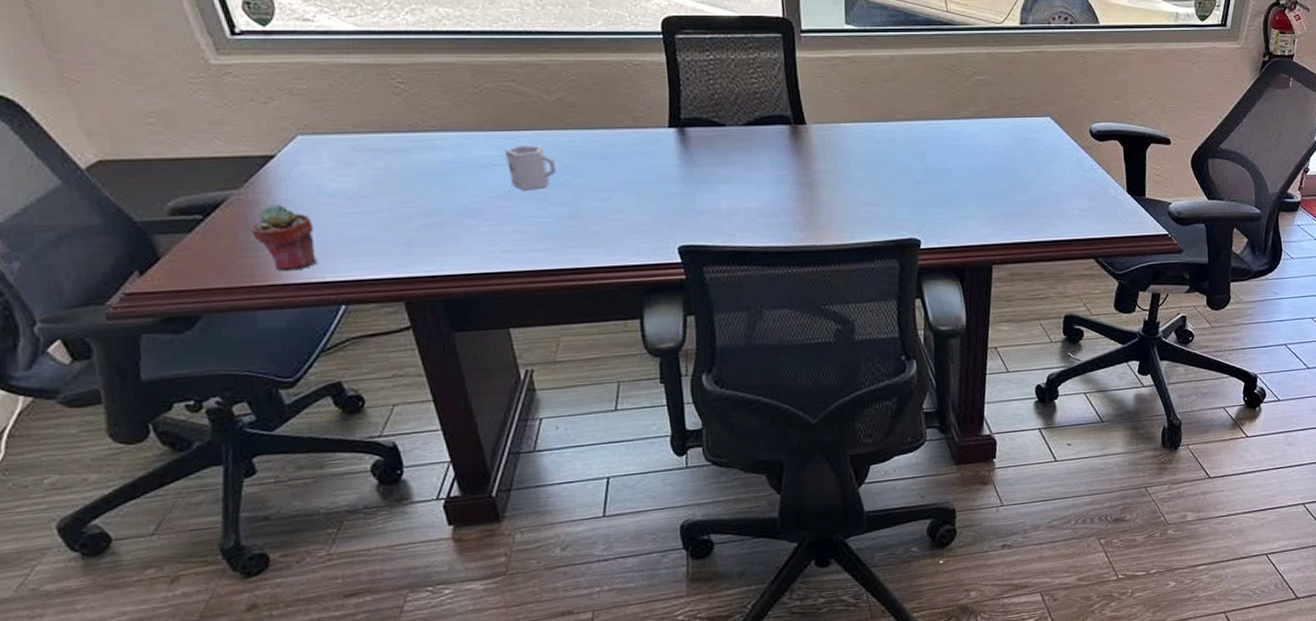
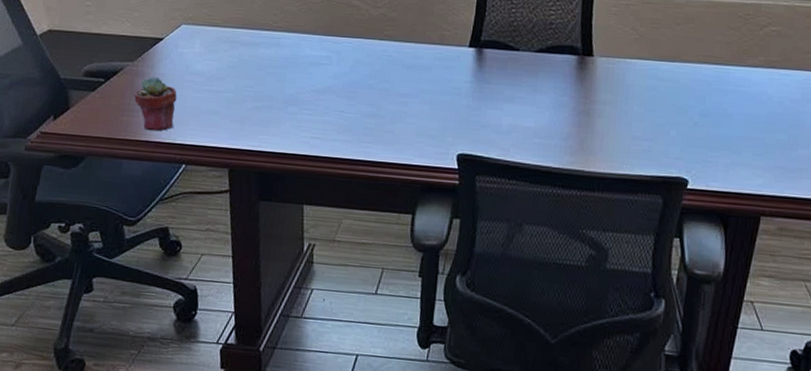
cup: present [504,144,557,191] -> none [330,49,369,89]

